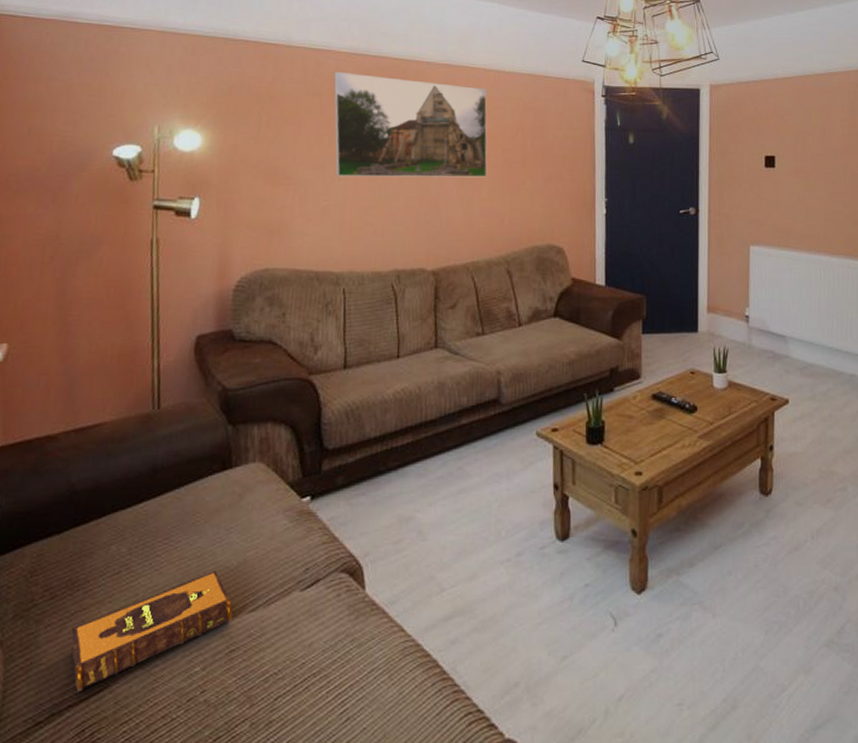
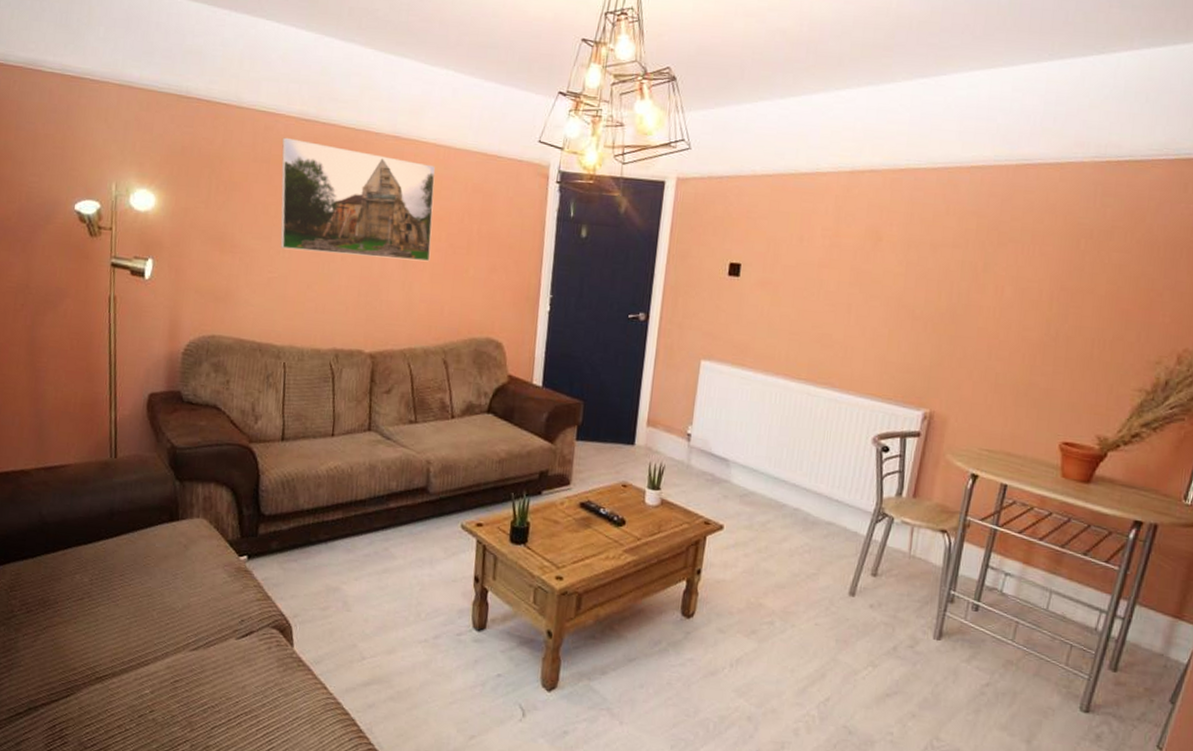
hardback book: present [71,570,233,693] -> none [44,609,178,694]

